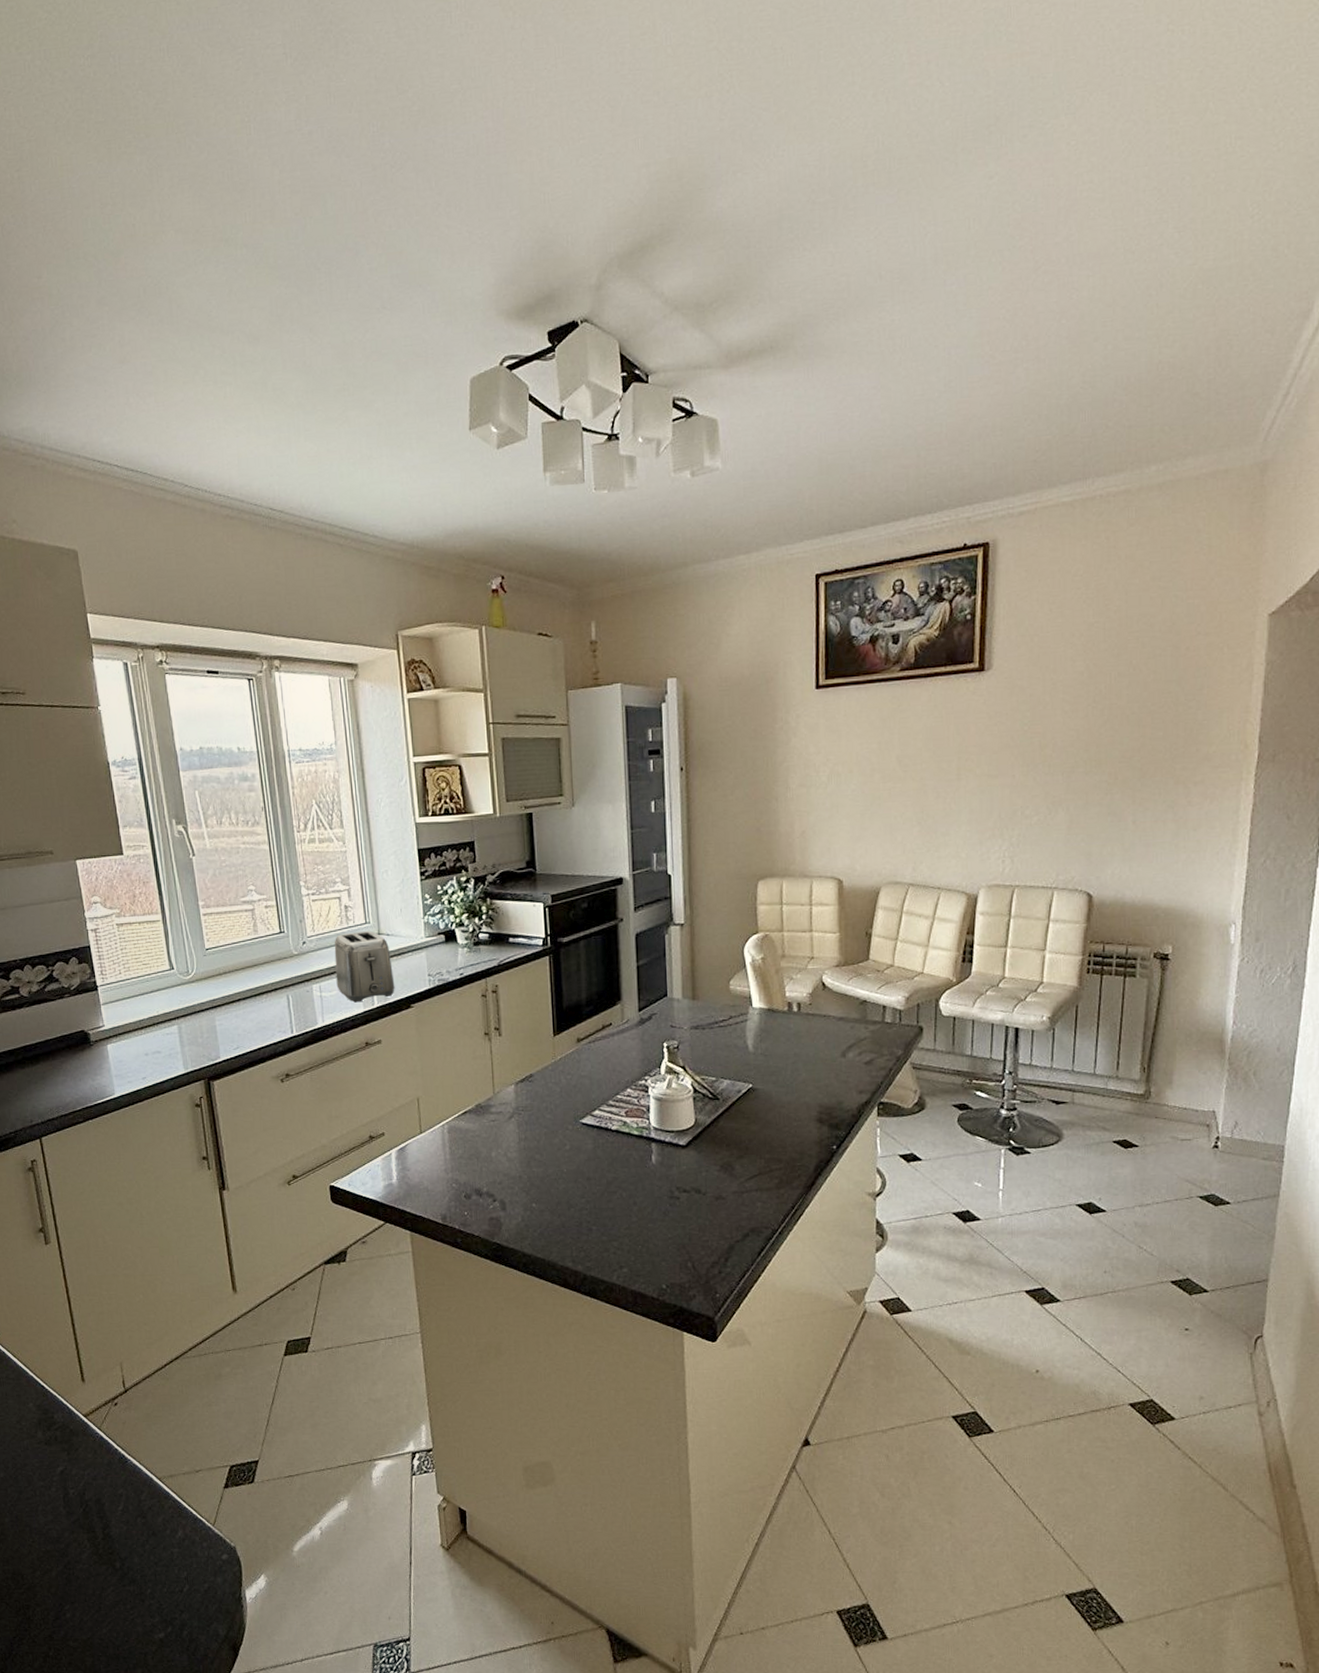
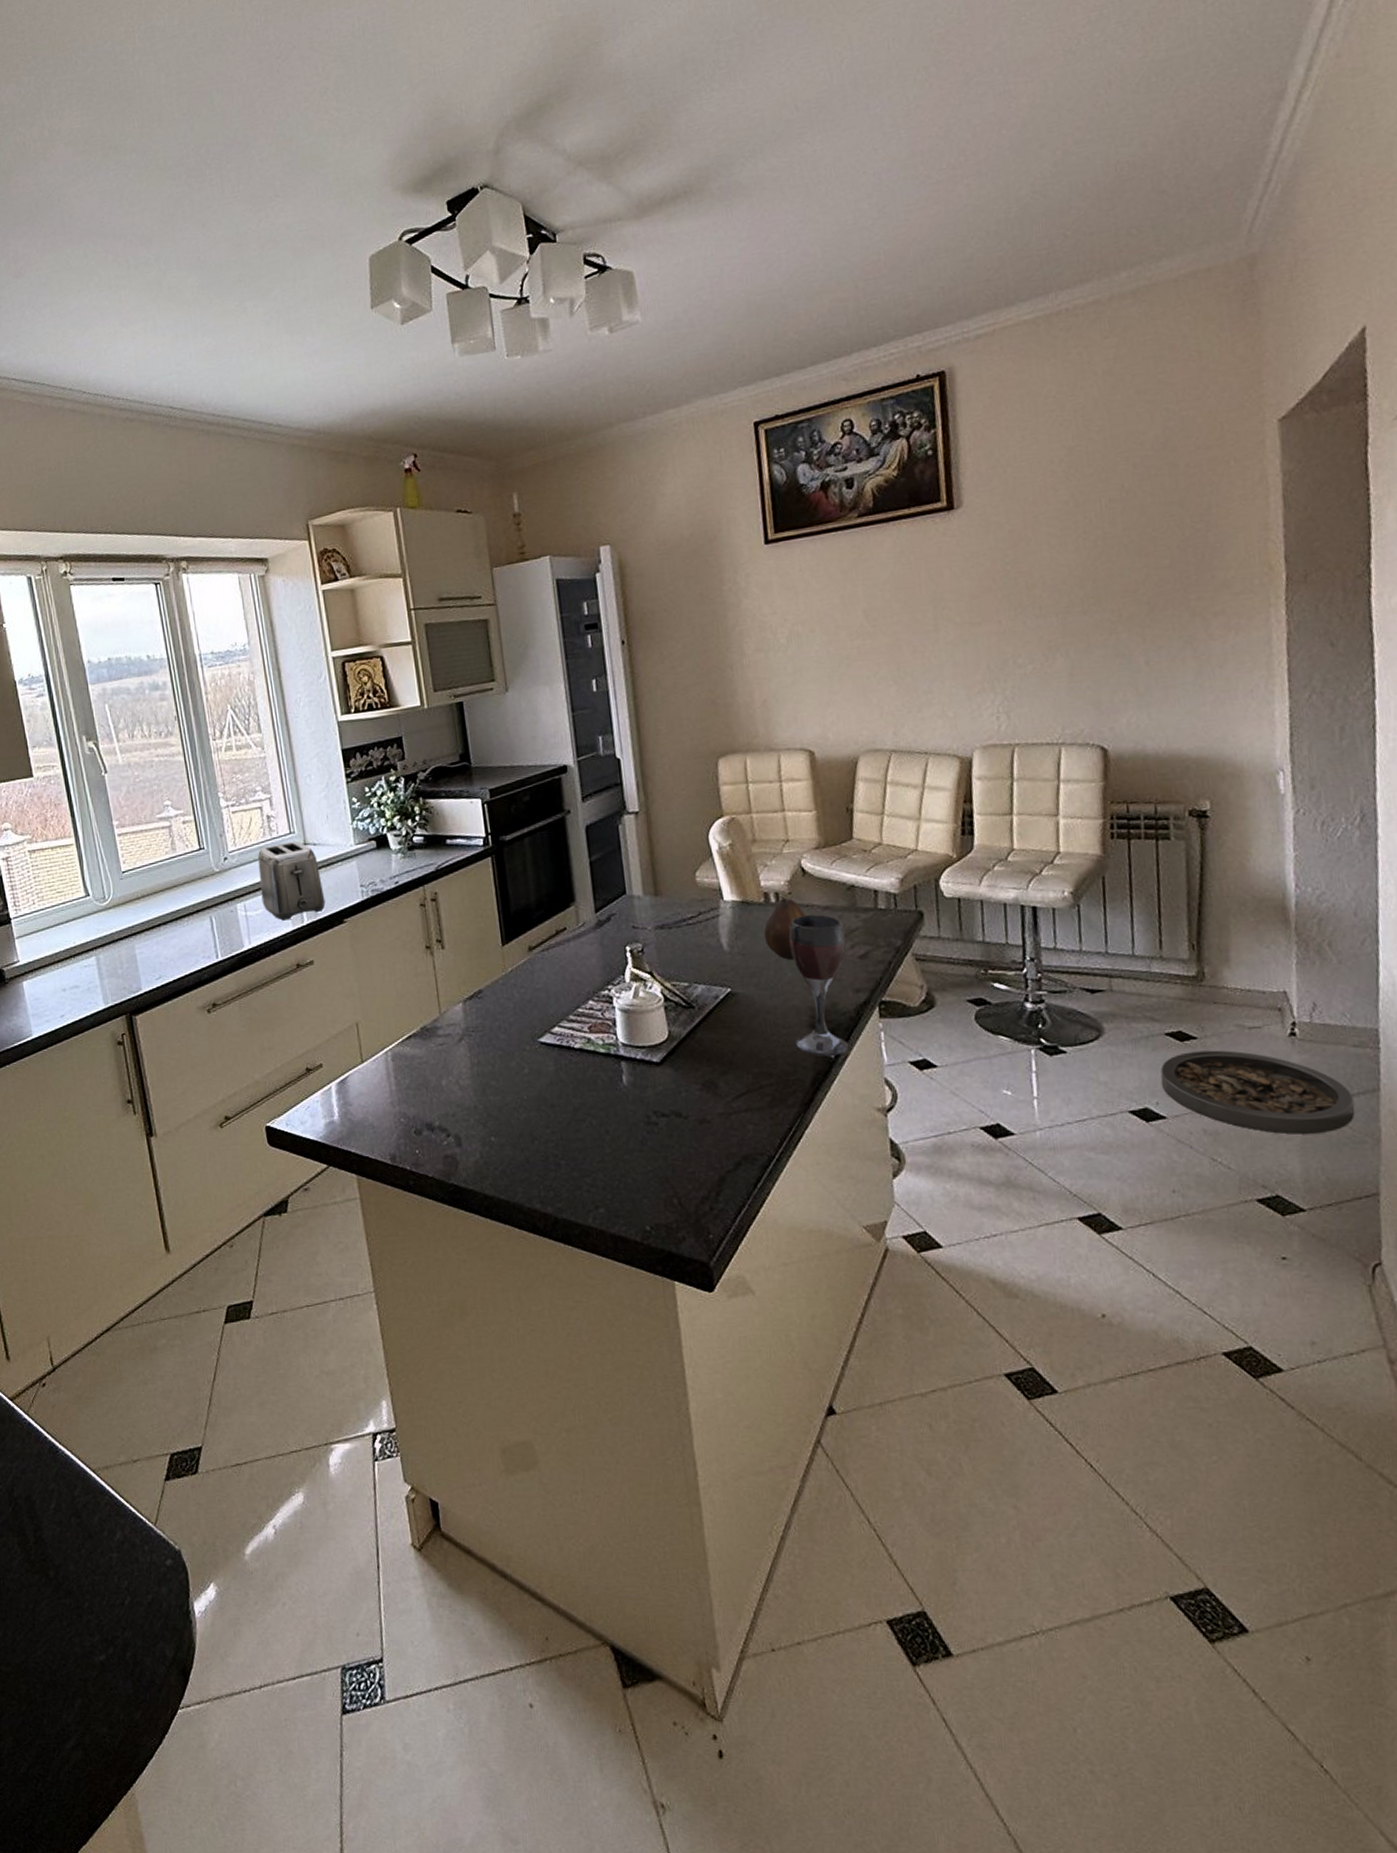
fruit: none [784,1006,823,1063] -> present [764,896,806,961]
cup: none [803,1024,855,1148] -> present [788,914,850,1057]
pet bowl: none [1105,1157,1258,1229] -> present [1160,1050,1355,1135]

